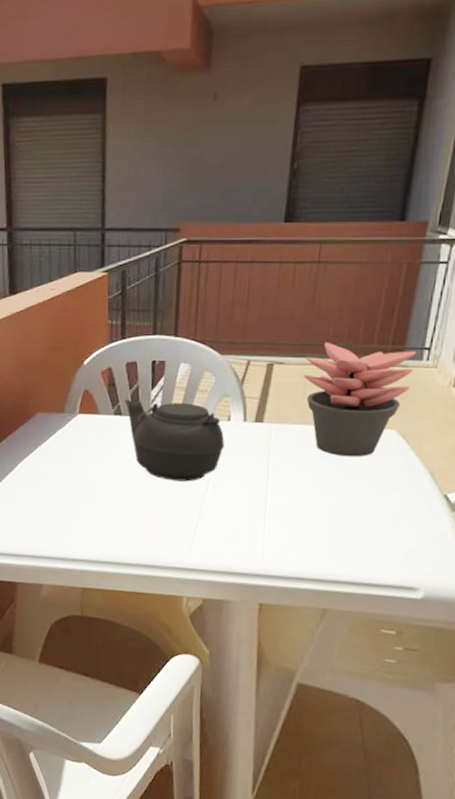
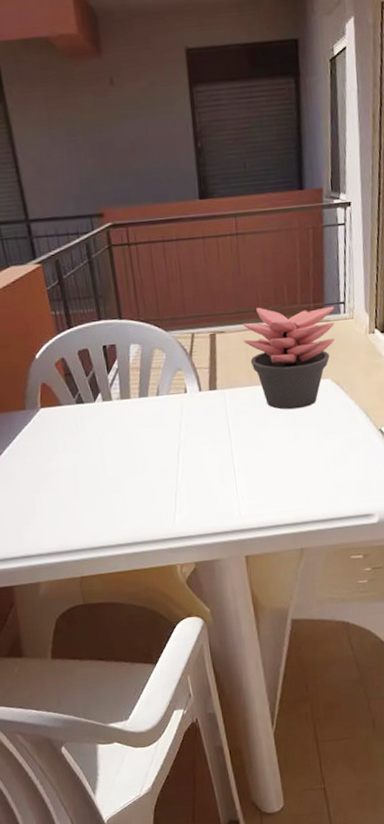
teapot: present [124,399,225,482] -> none [84,381,187,459]

